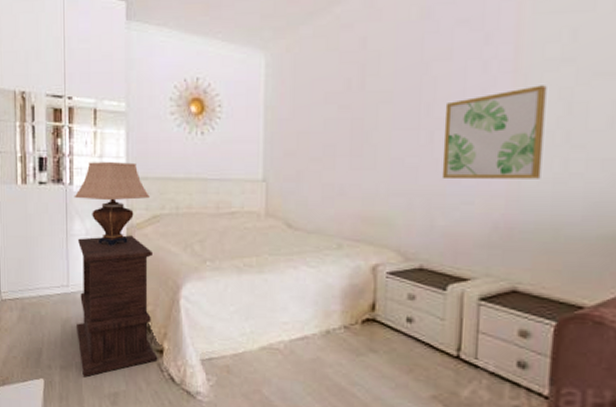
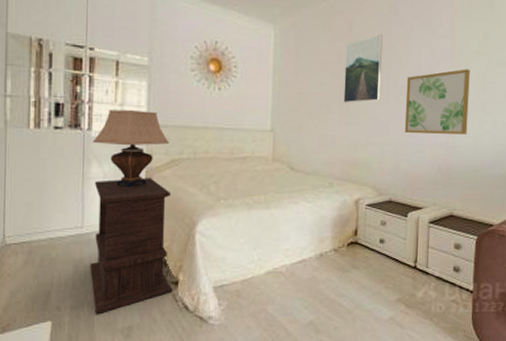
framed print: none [355,48,410,142] -> present [343,34,383,103]

